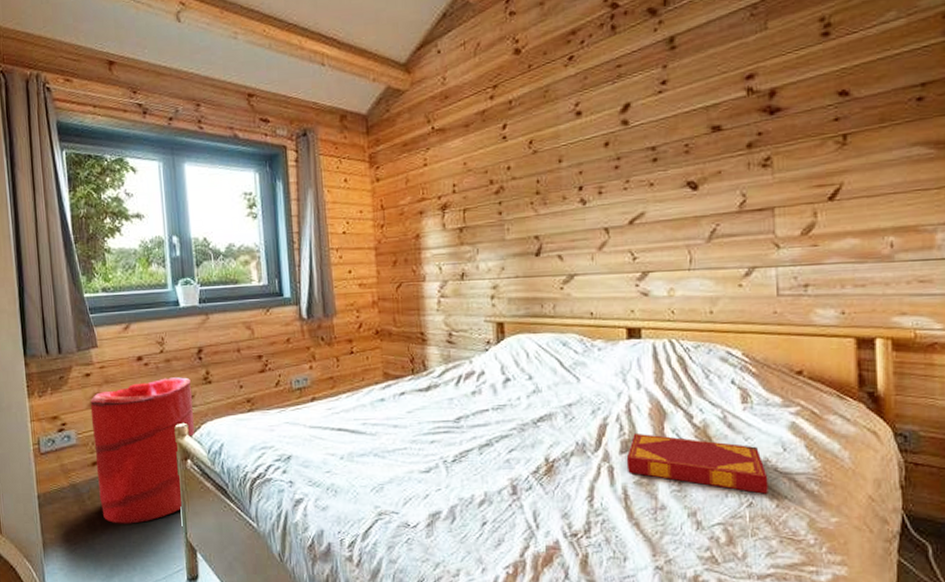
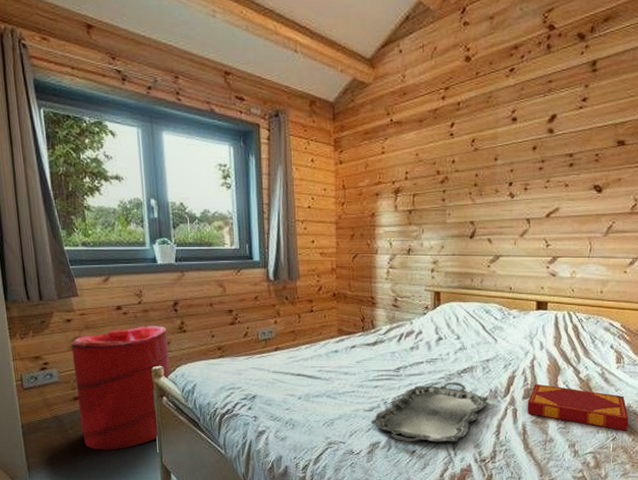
serving tray: none [428,434,574,512] -> present [370,382,487,442]

